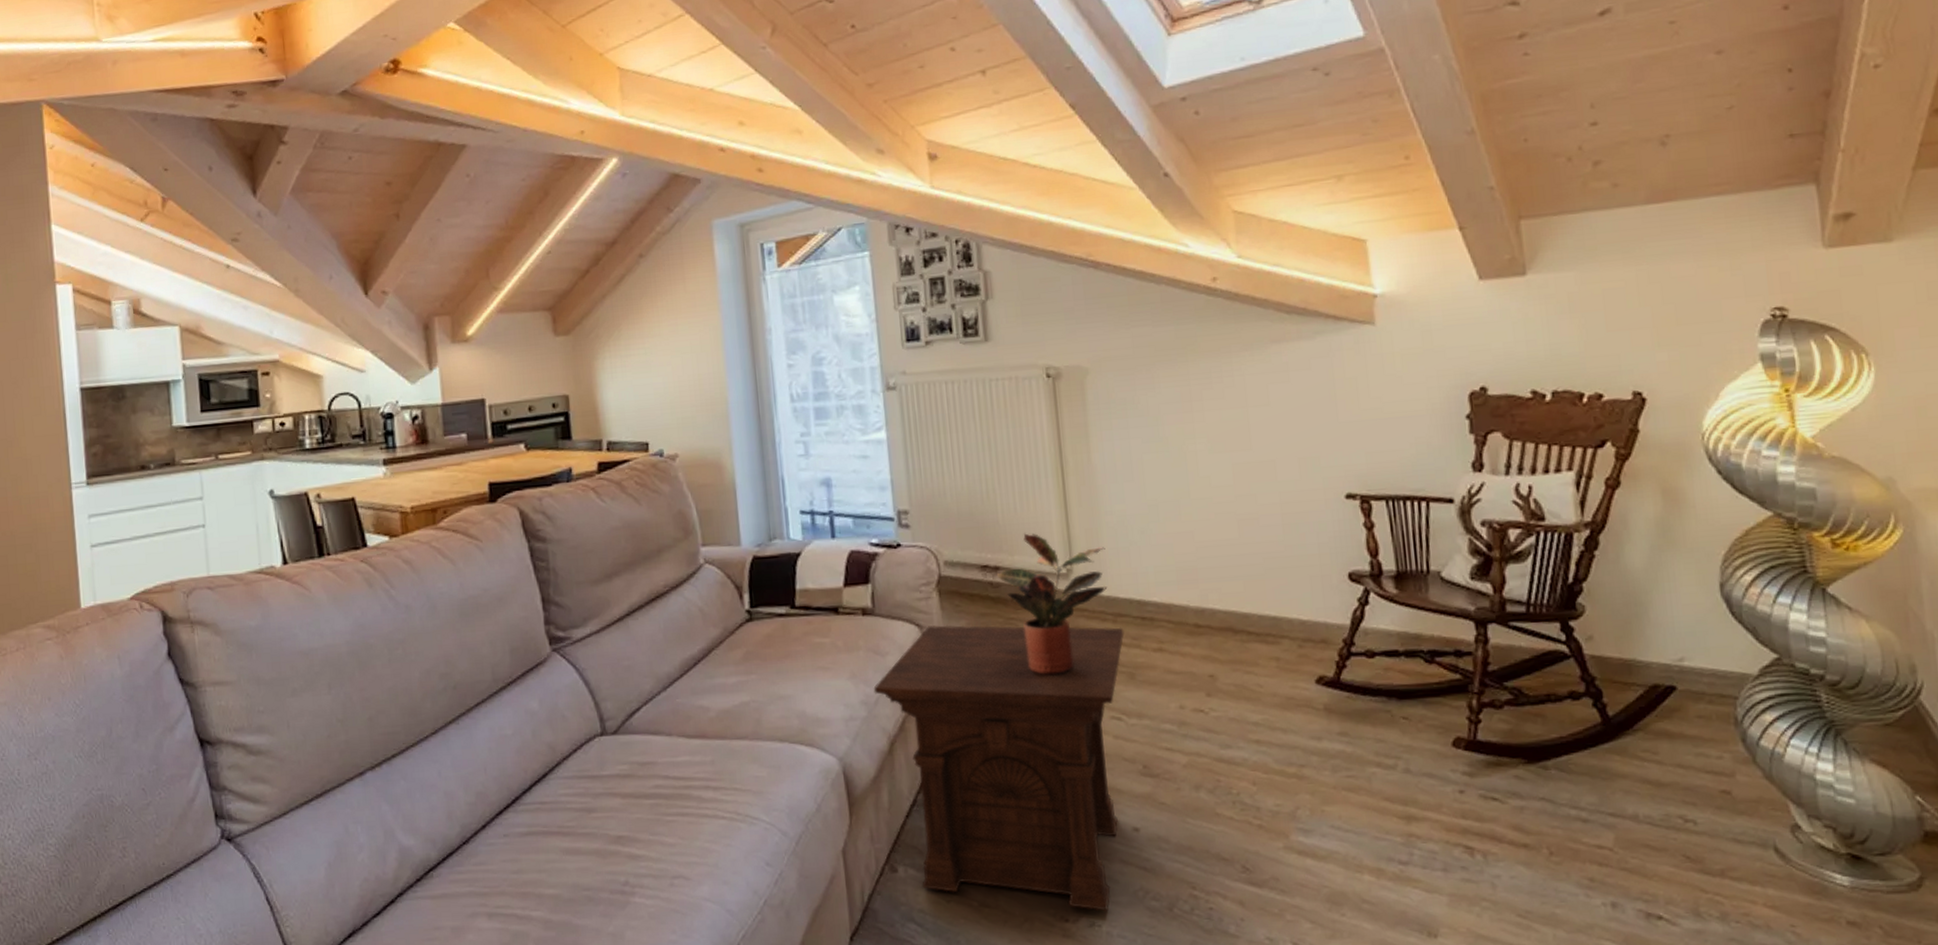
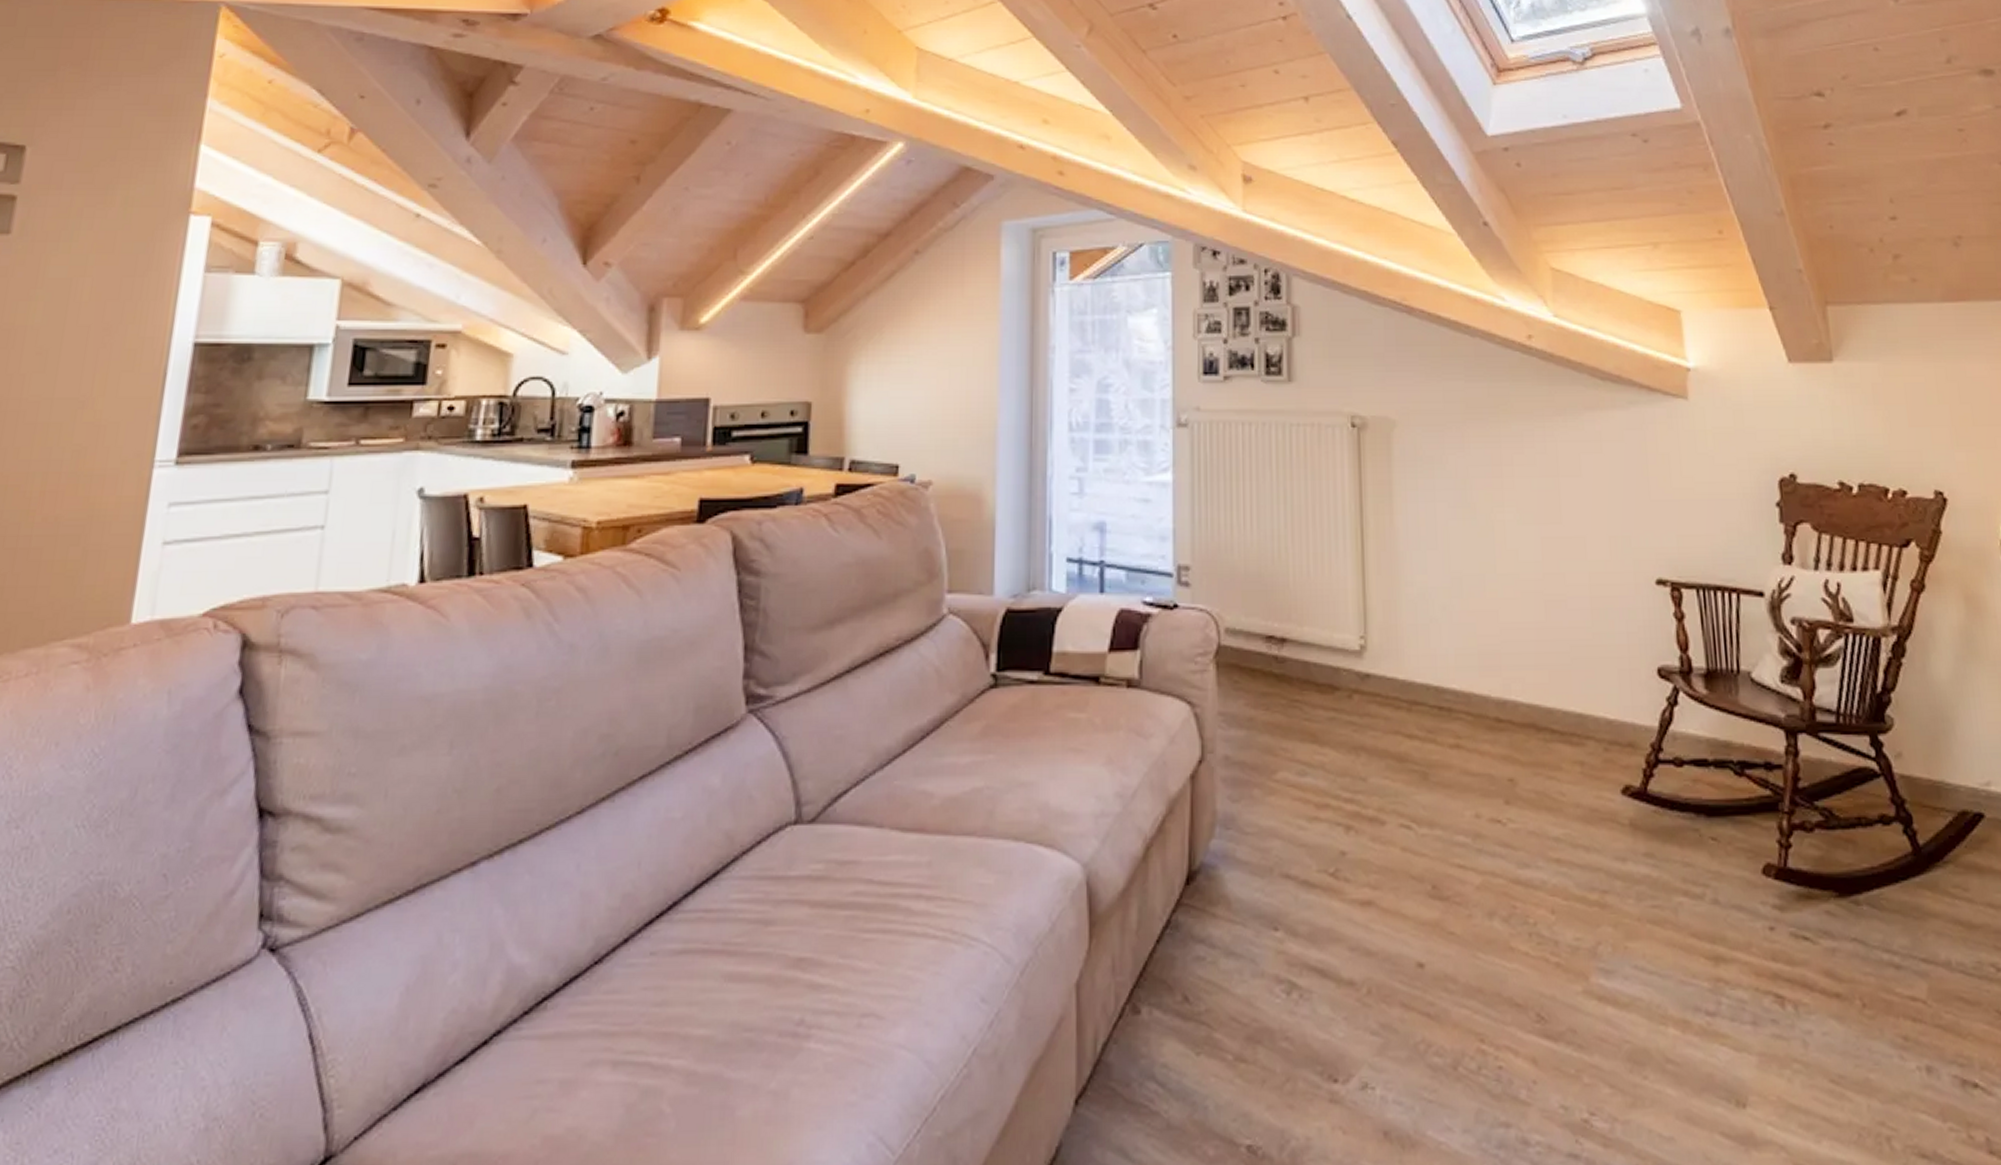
side table: present [873,624,1124,911] -> none [1132,703,1419,1069]
potted plant: present [996,533,1108,676] -> none [1282,601,1404,772]

